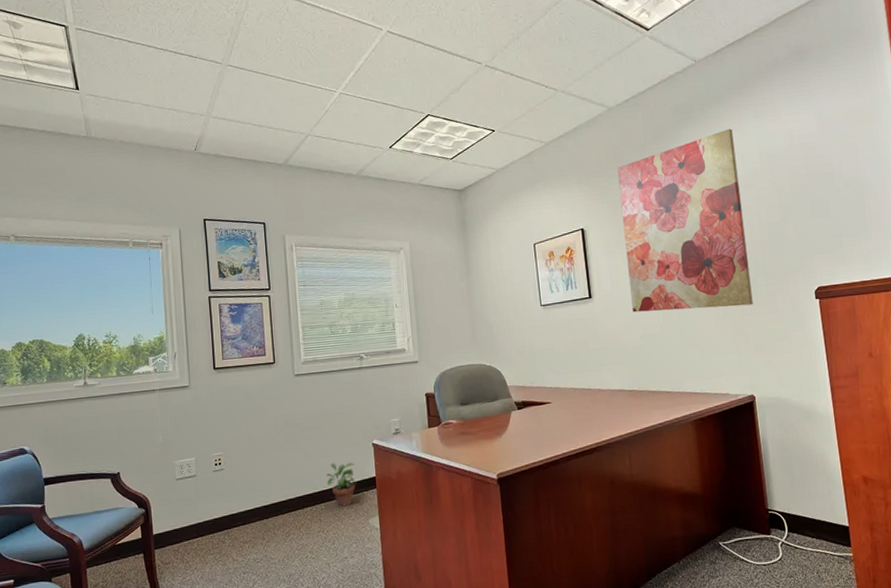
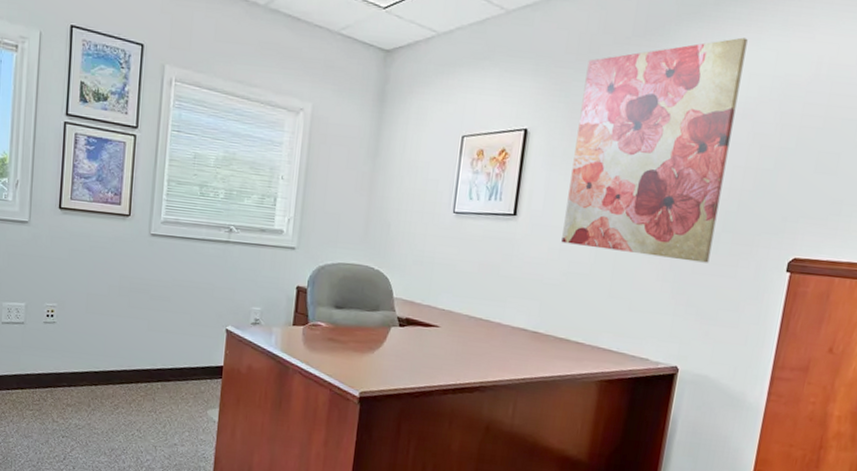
potted plant: present [327,462,356,507] -> none [168,341,202,391]

